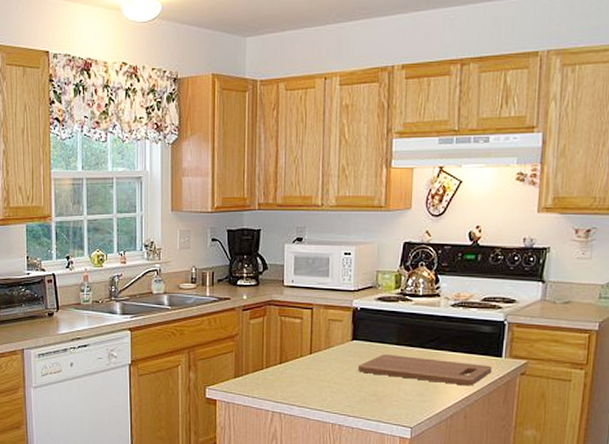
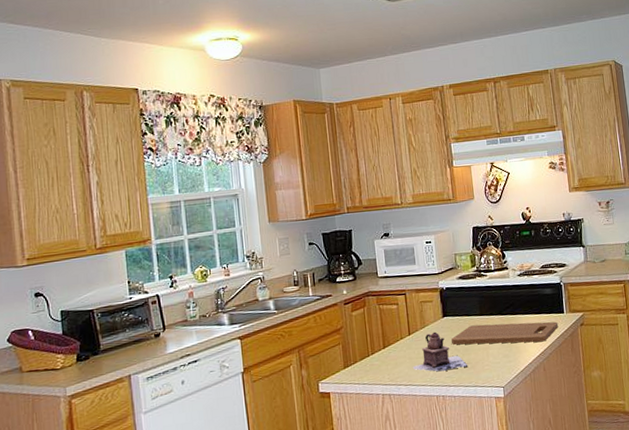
teapot: none [309,354,374,399] -> present [412,331,468,372]

